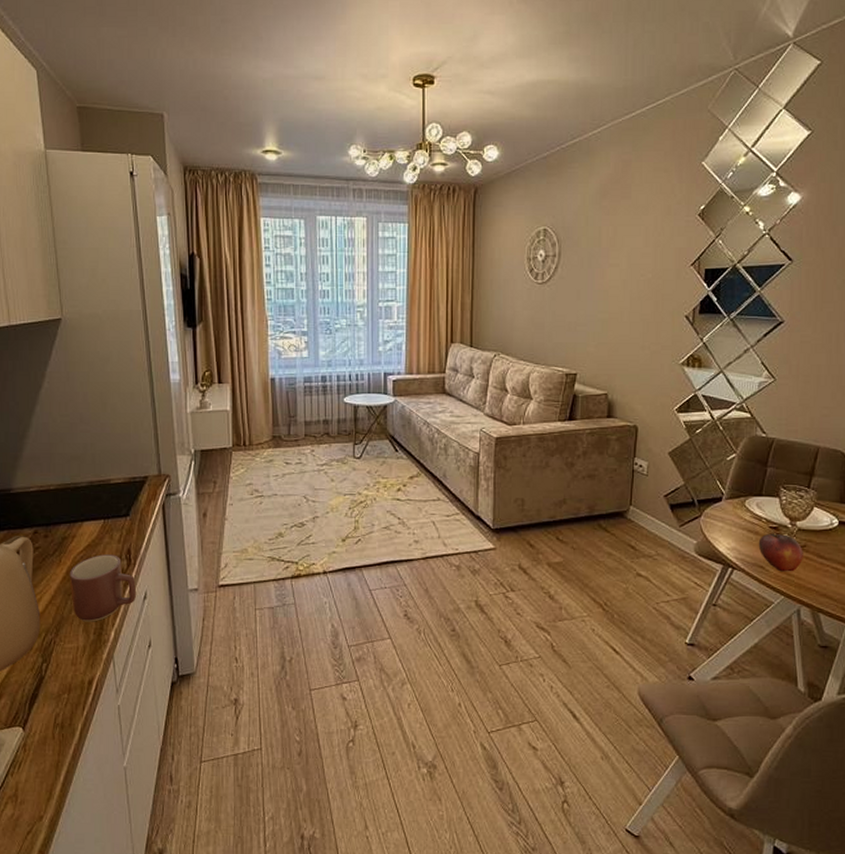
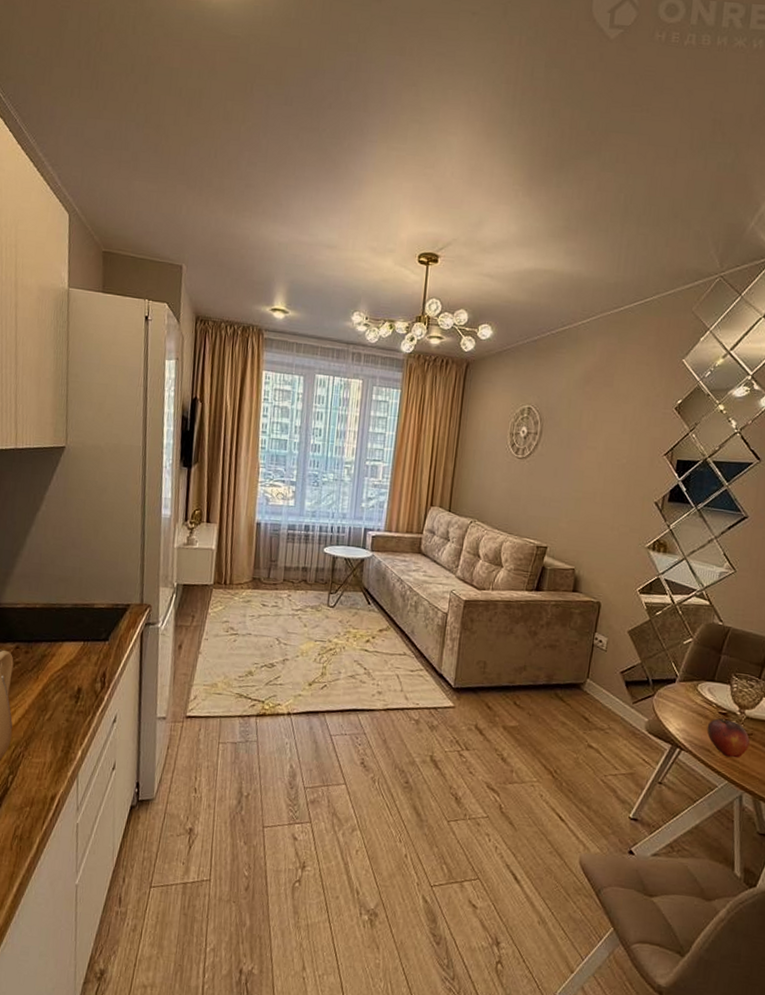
mug: present [69,554,137,622] -> none [44,675,108,740]

